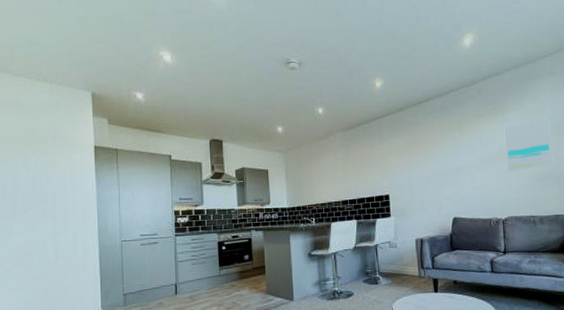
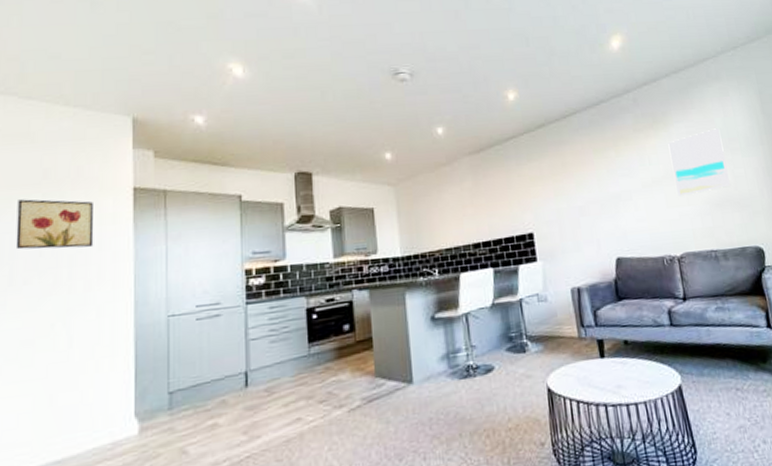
wall art: none [16,151,69,189] -> present [15,199,94,250]

